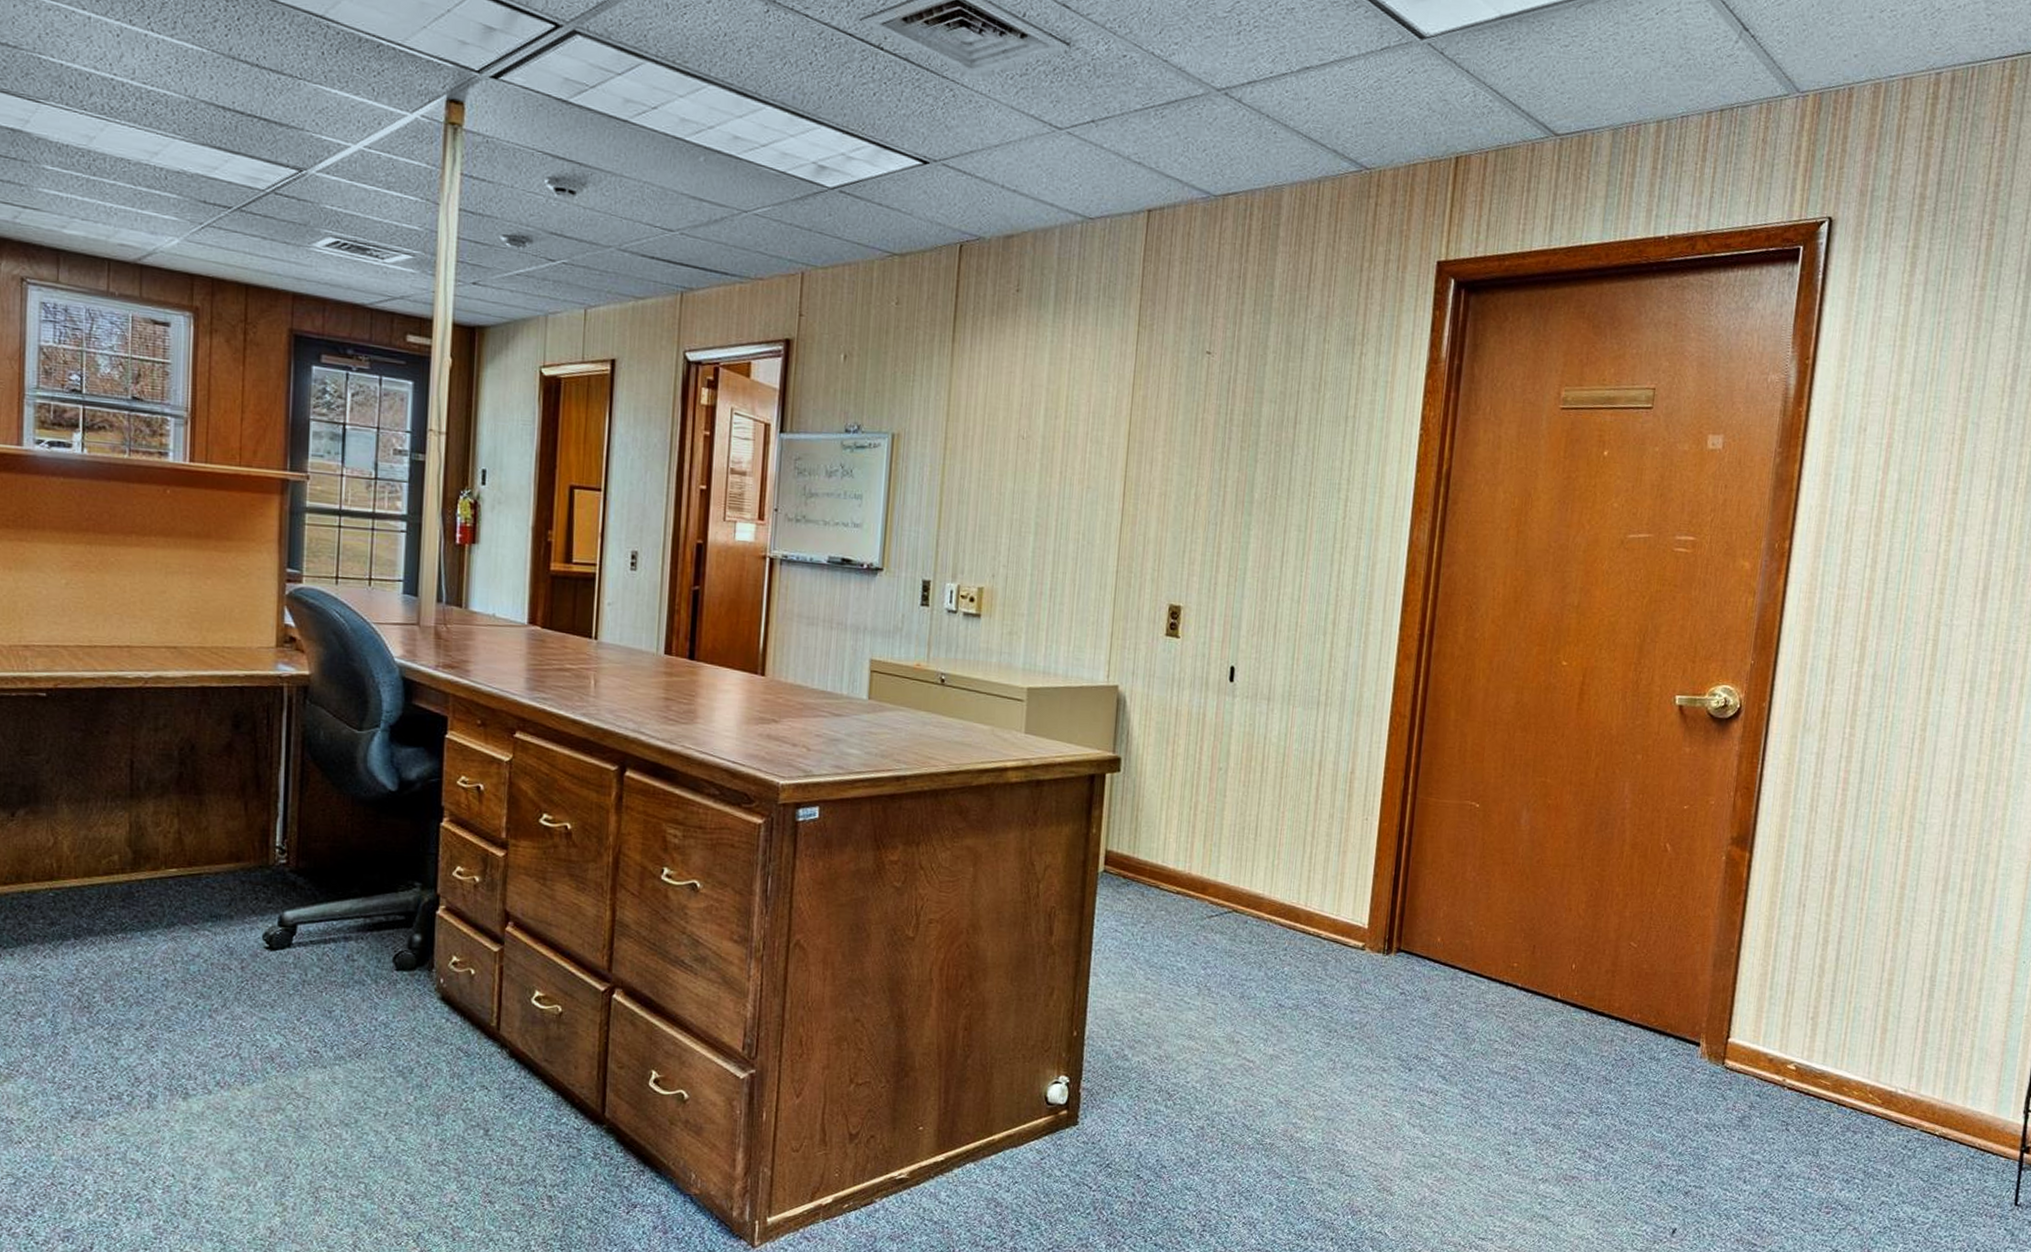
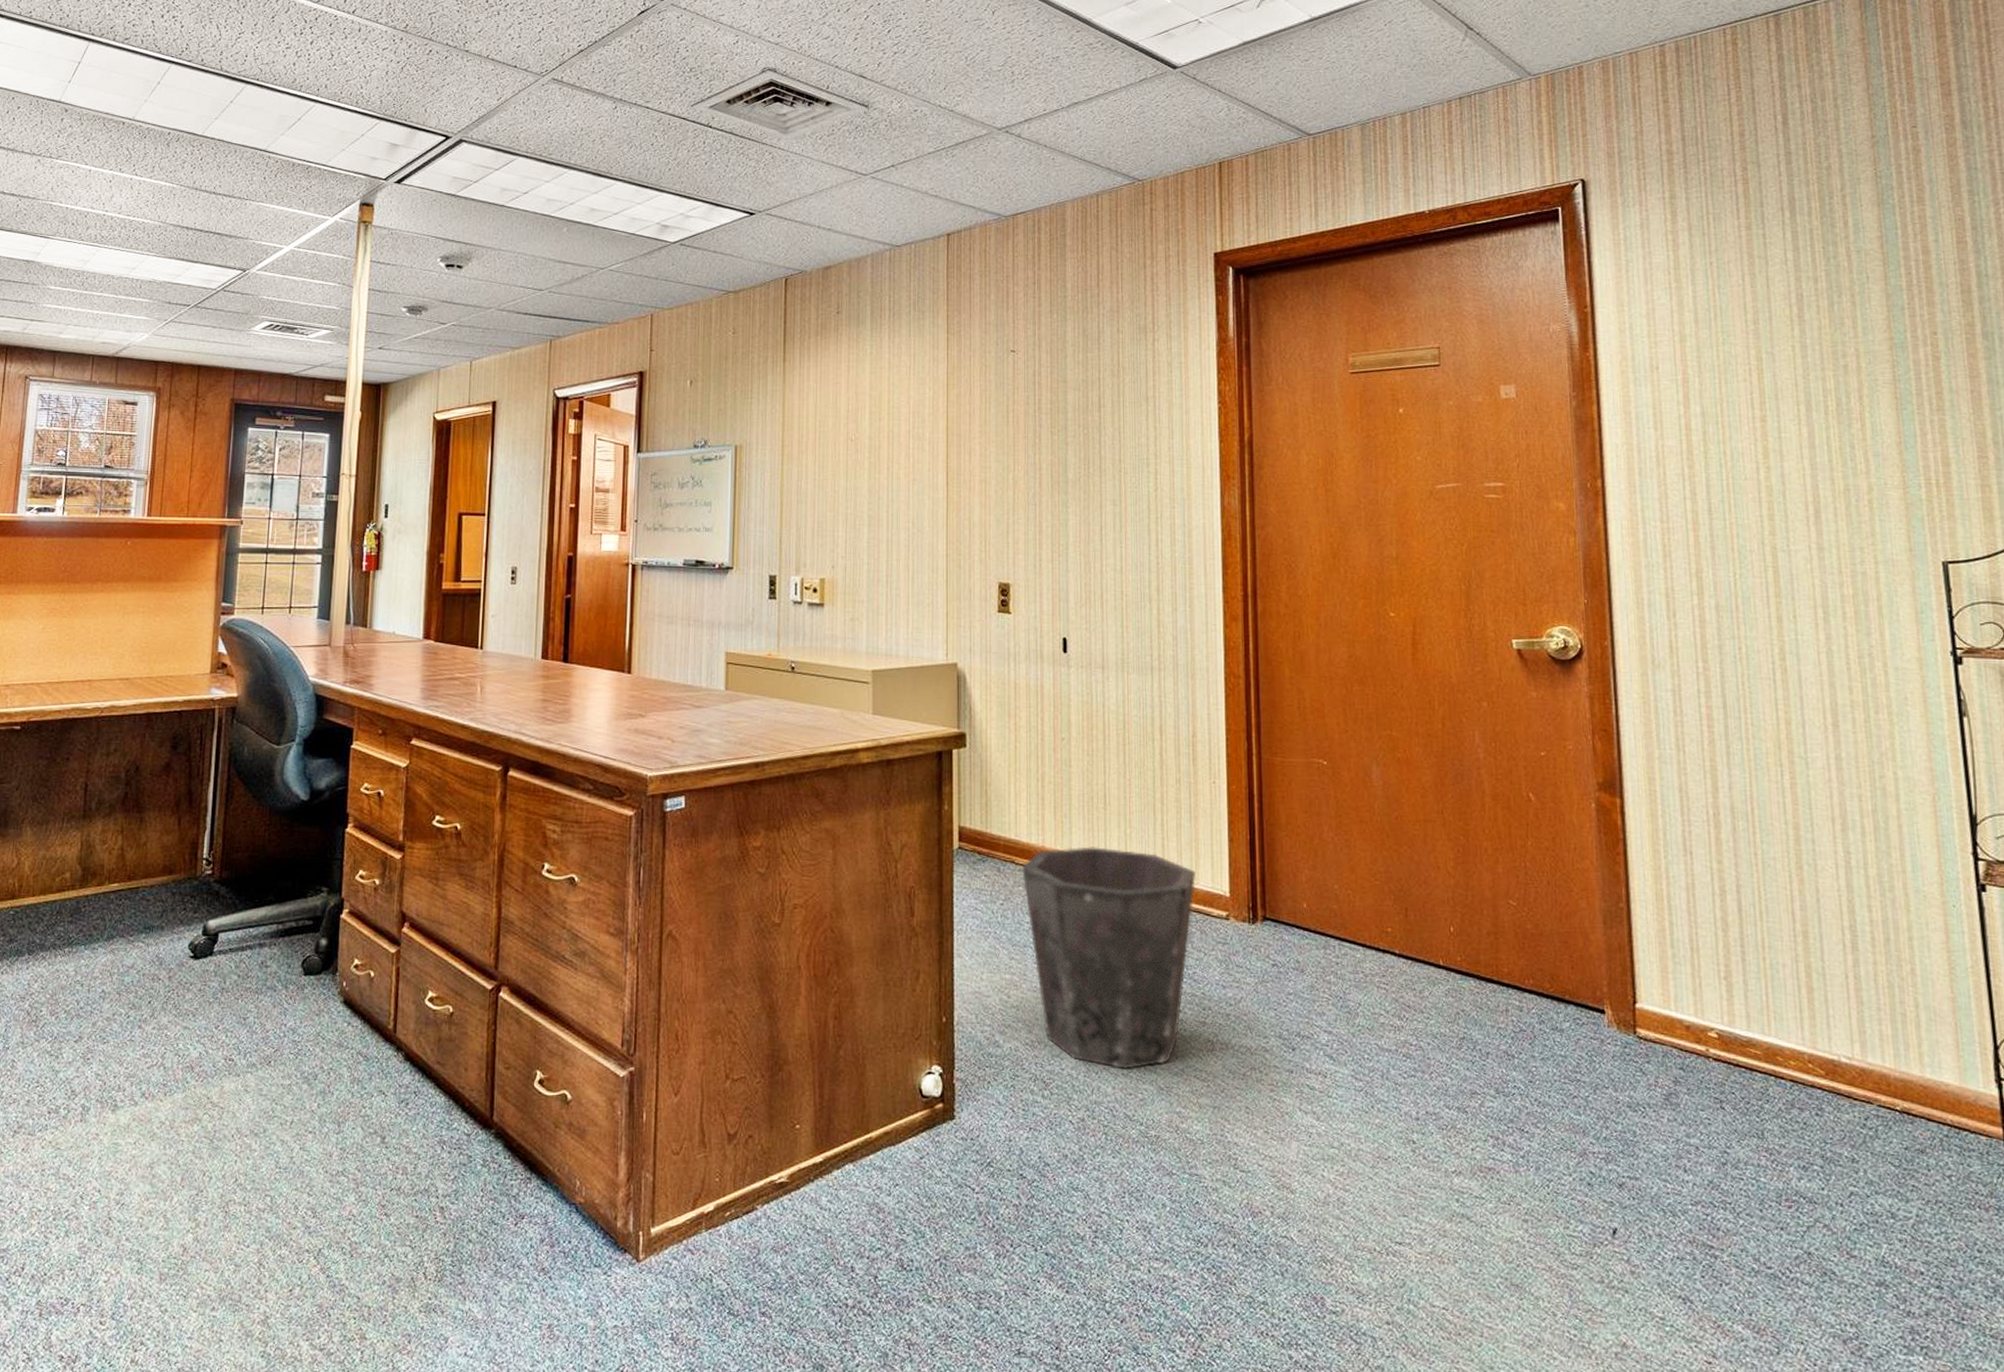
waste bin: none [1166,875,1338,1084] -> present [1022,846,1196,1069]

